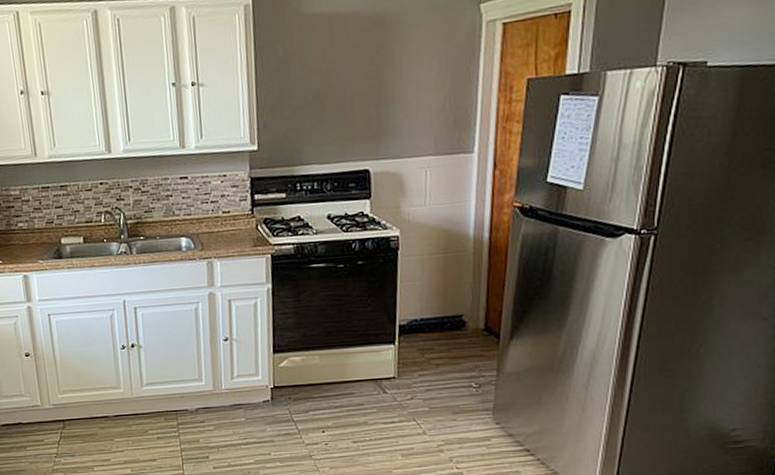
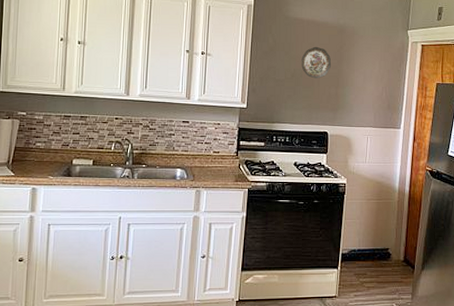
decorative plate: none [325,50,368,98] -> present [301,46,331,79]

